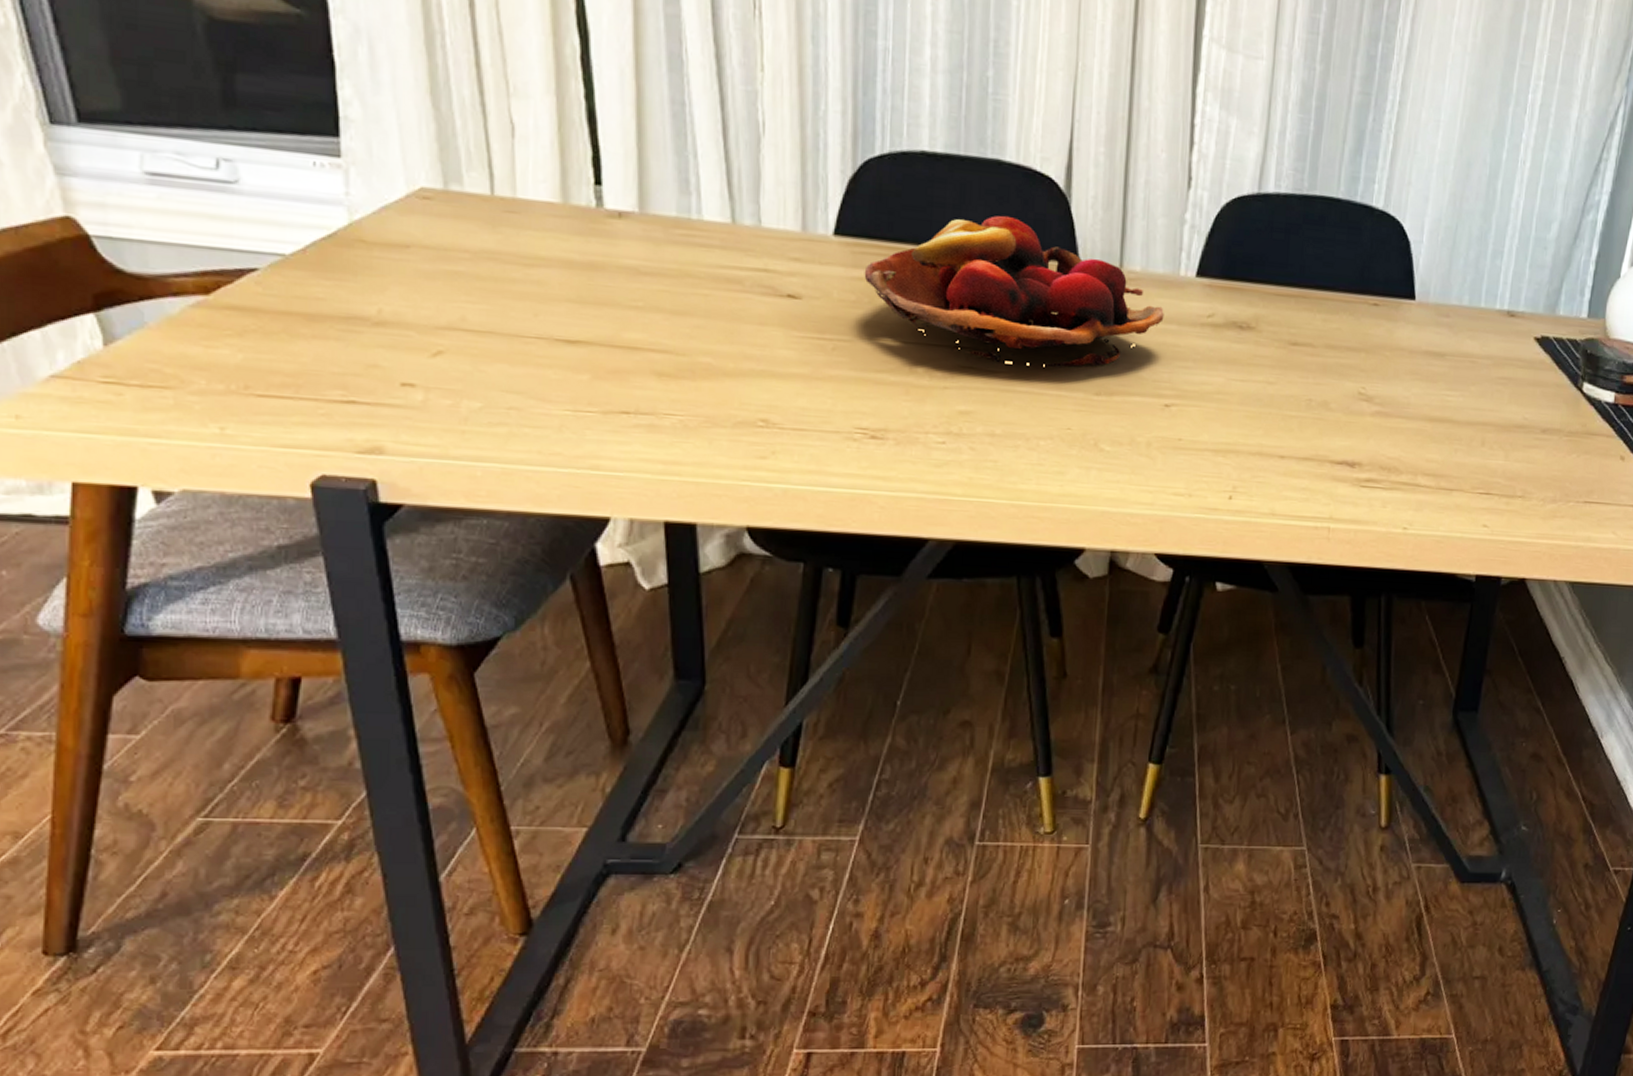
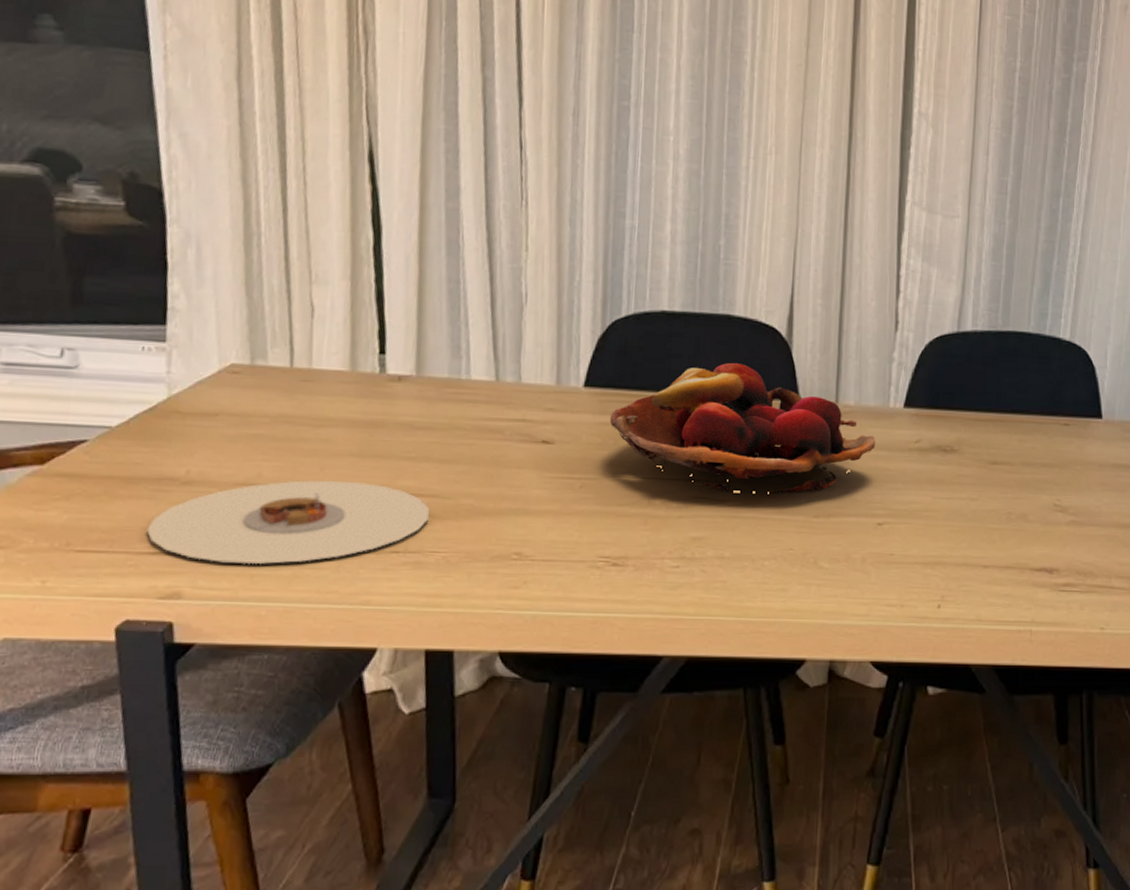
plate: none [337,327,663,421] -> present [147,480,430,565]

